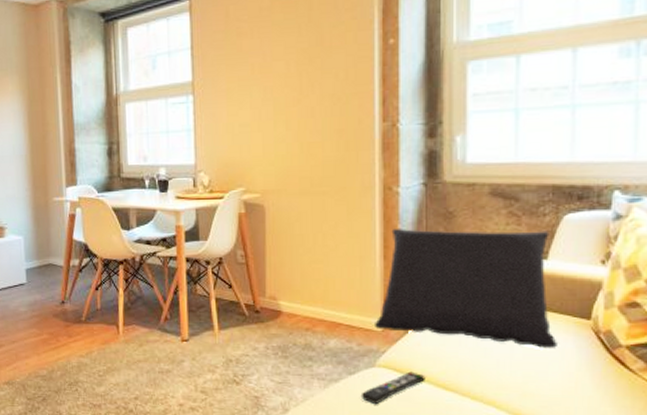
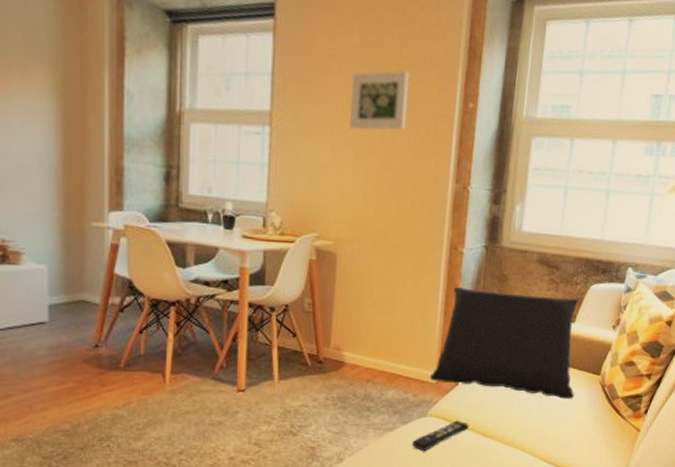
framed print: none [264,20,323,86] -> present [349,70,410,130]

